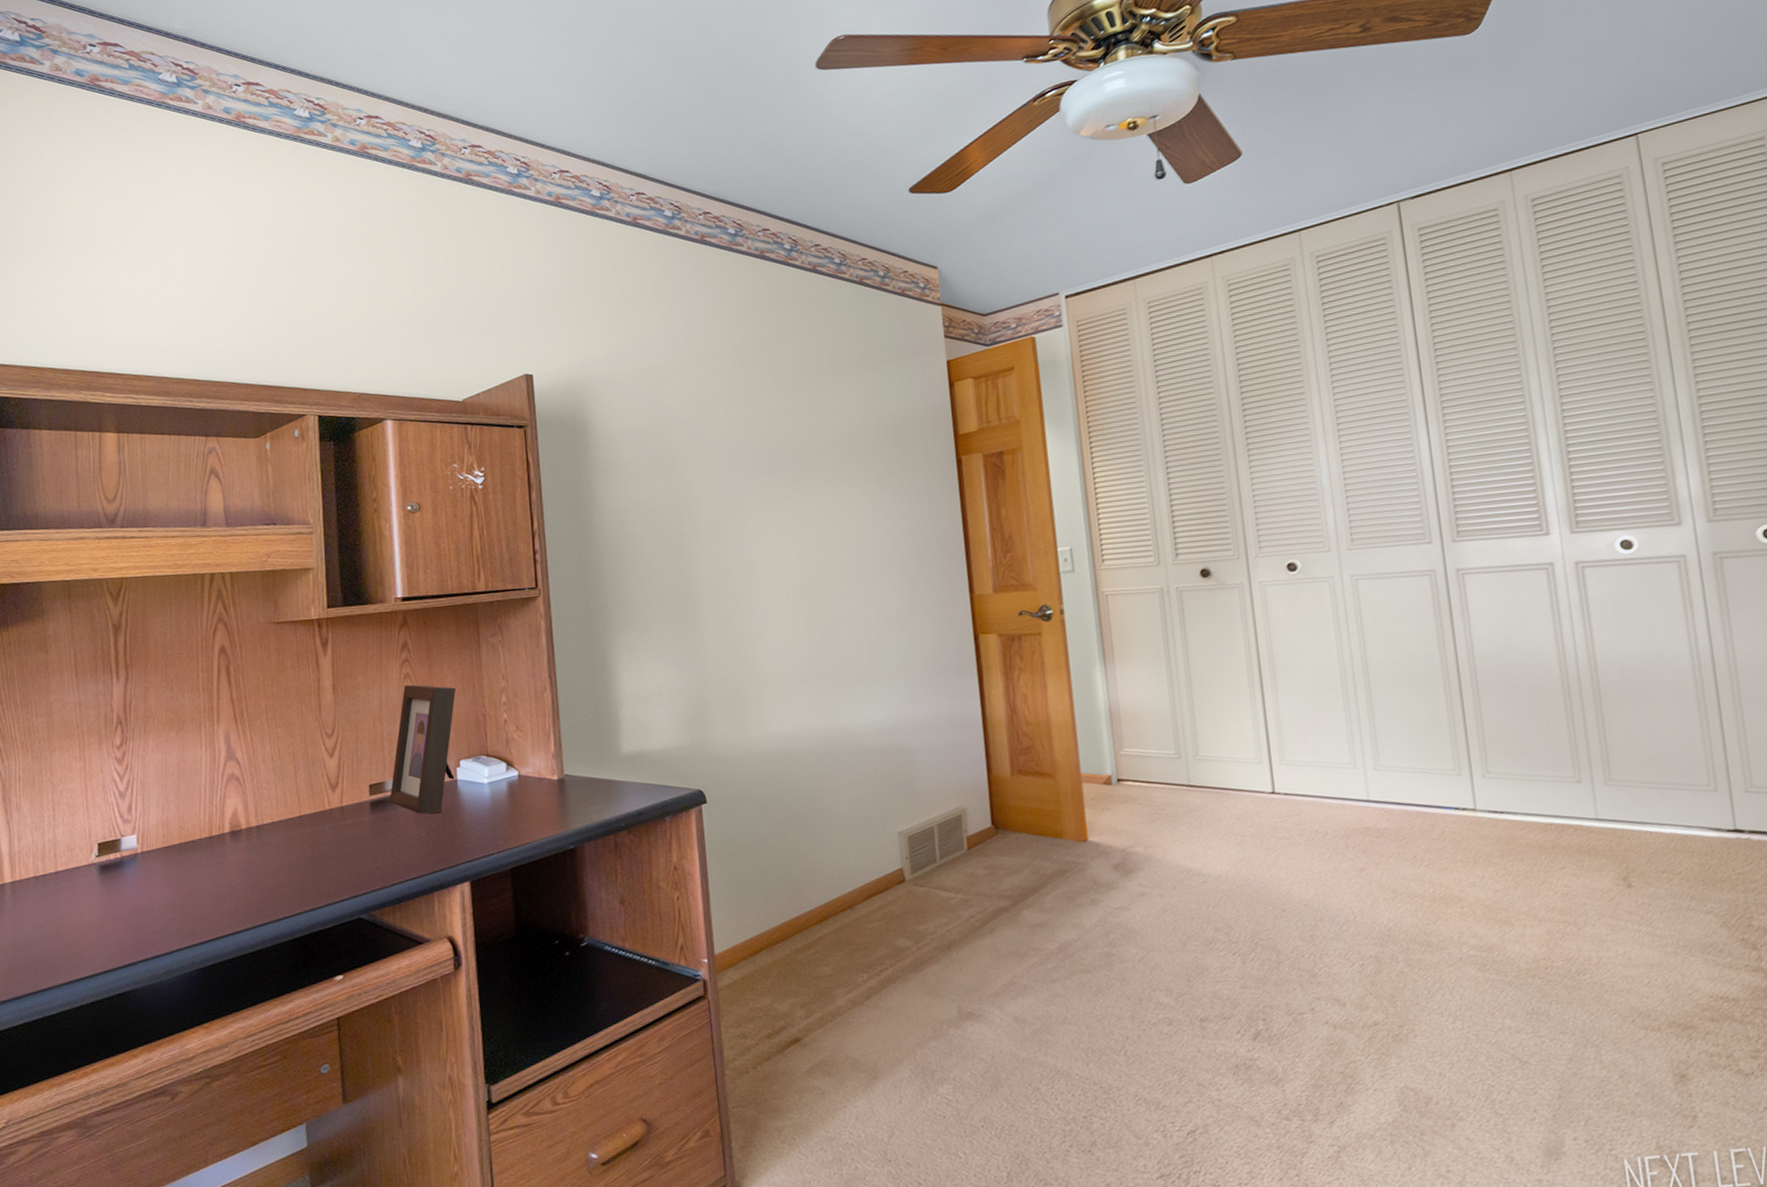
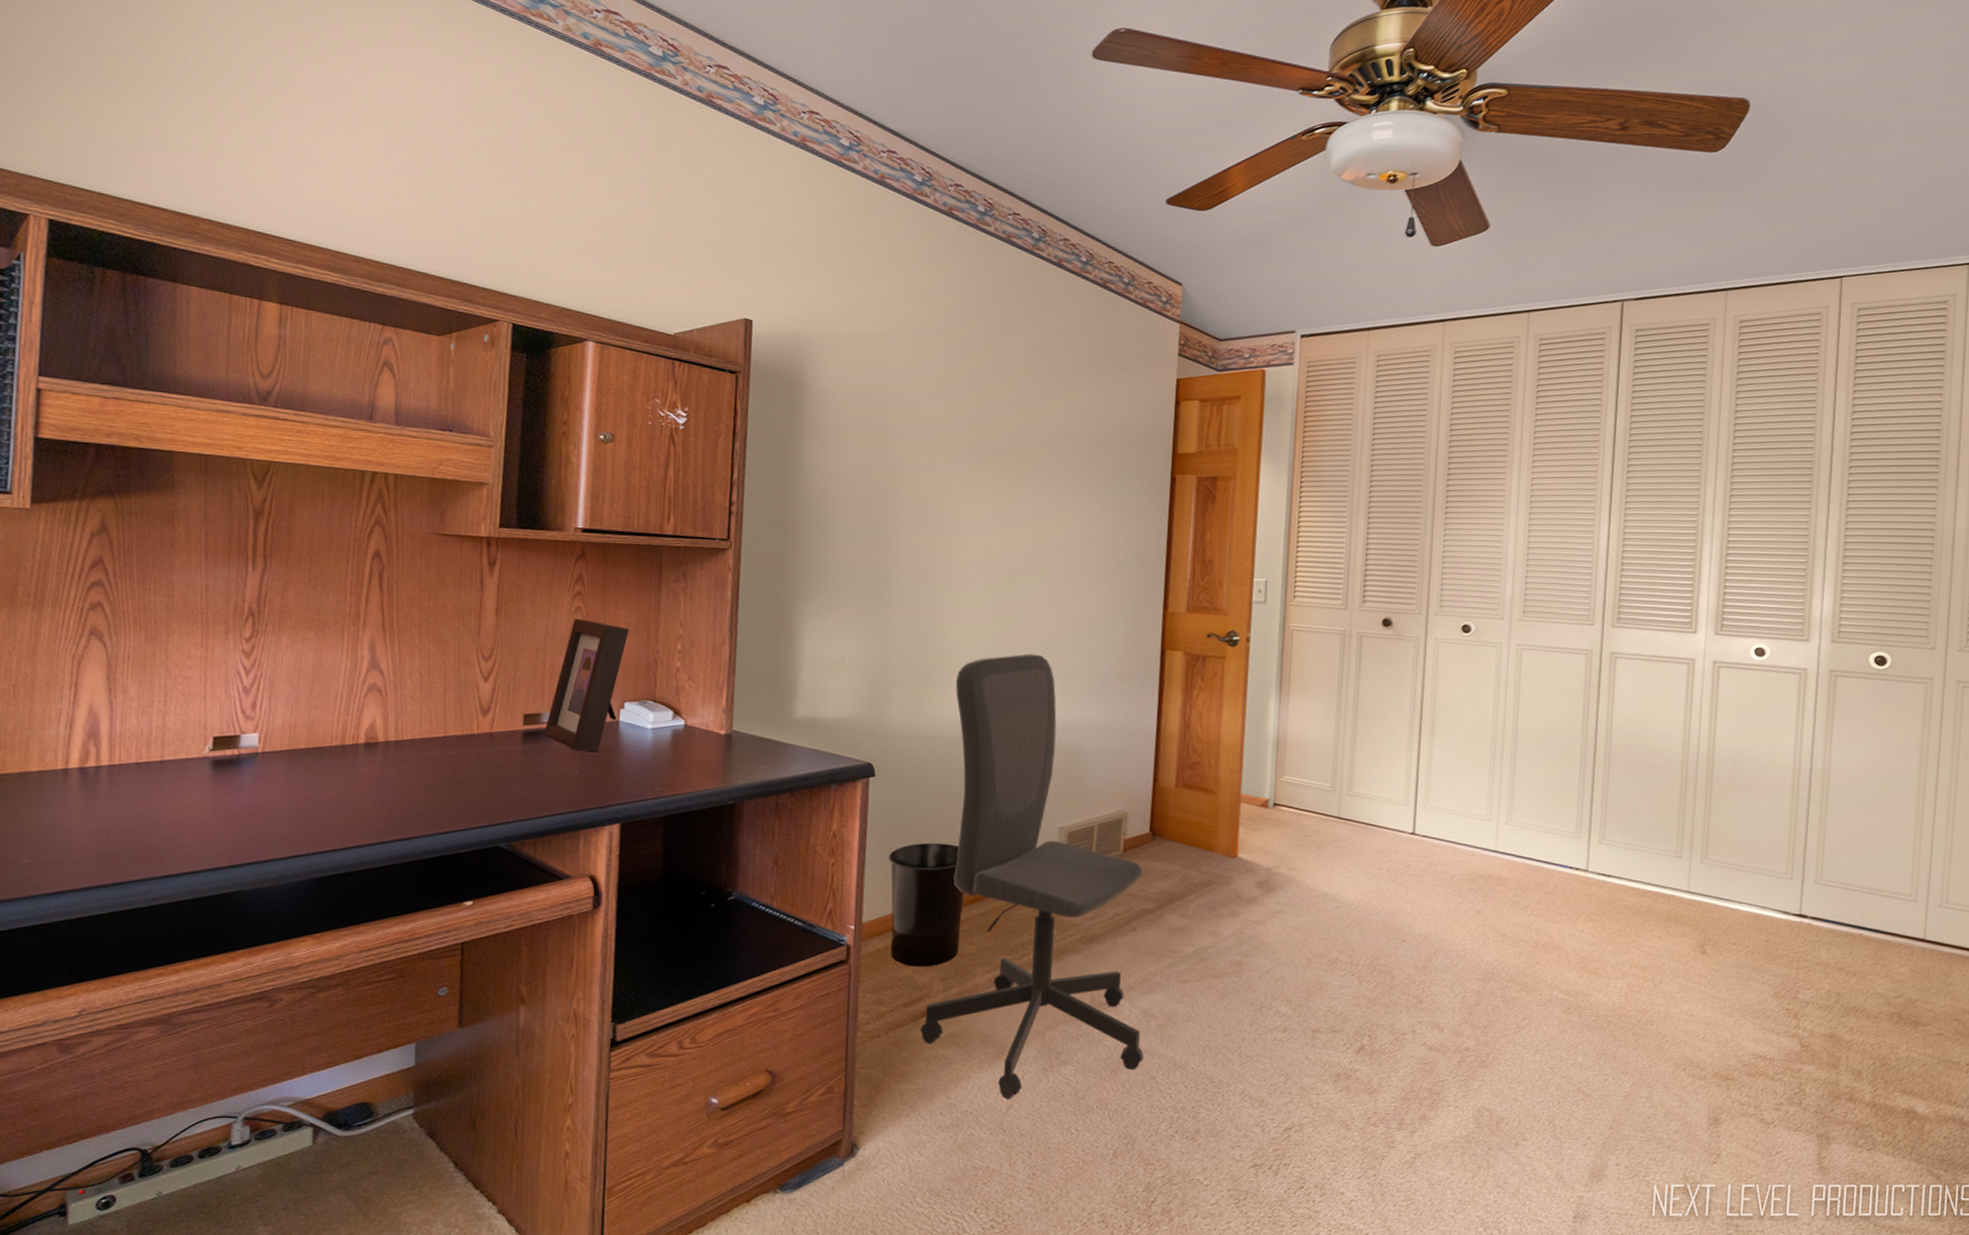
waste bin: none [732,863,815,995] -> present [889,842,965,967]
office chair: none [772,657,1023,1127] -> present [920,653,1144,1100]

